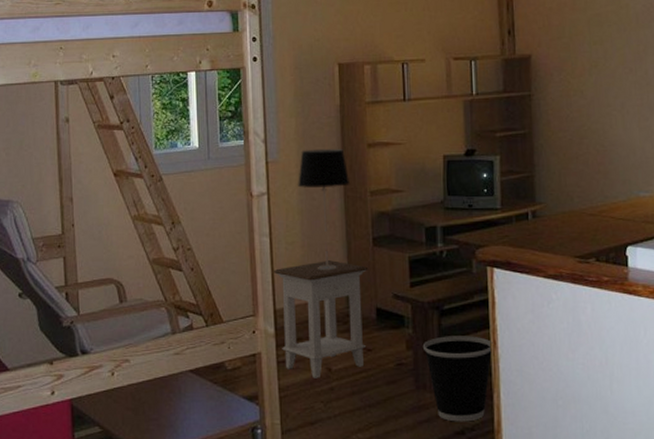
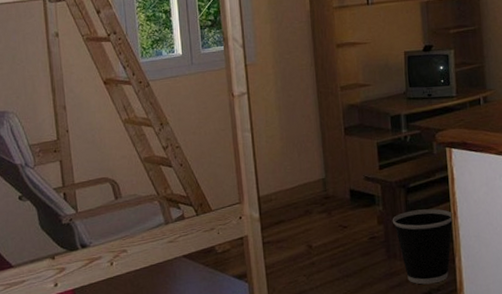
nightstand: present [273,260,369,378] -> none [255,150,343,255]
table lamp: present [298,148,349,270] -> none [275,49,321,159]

